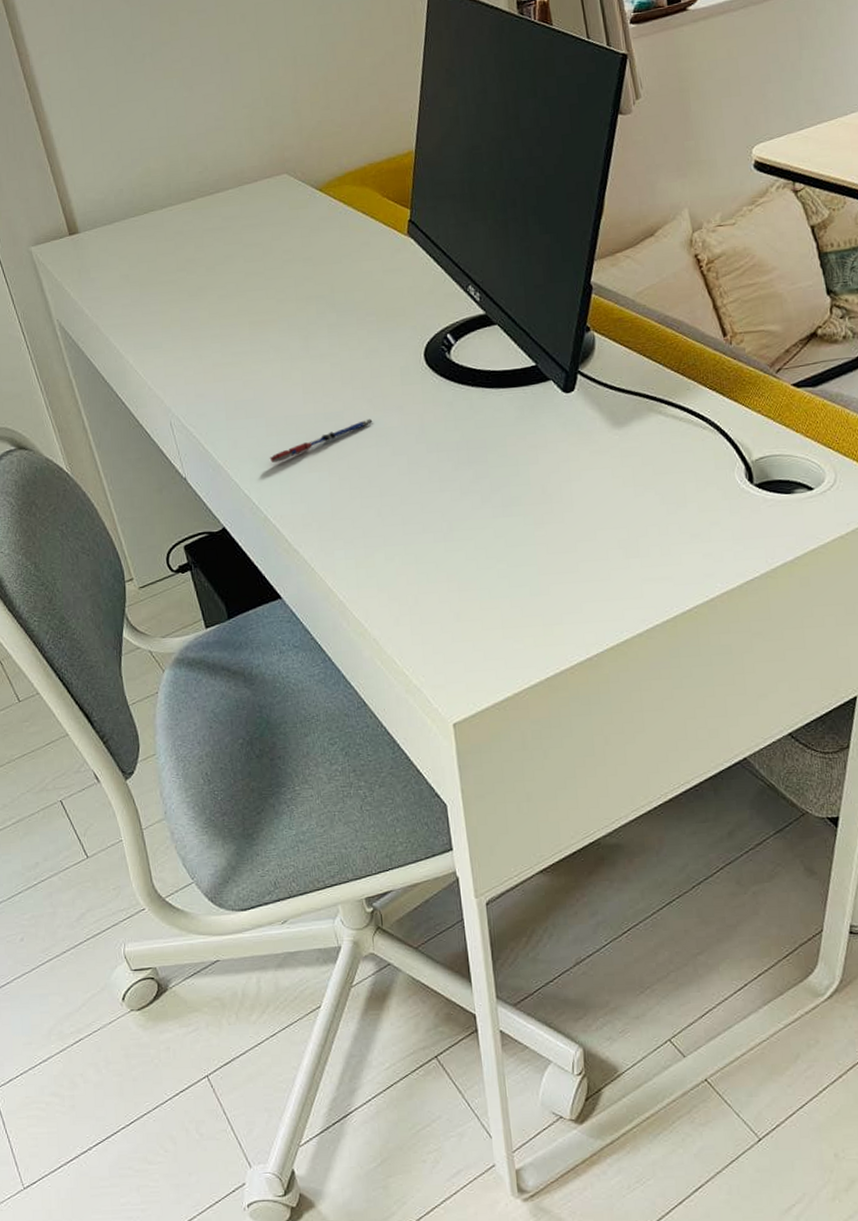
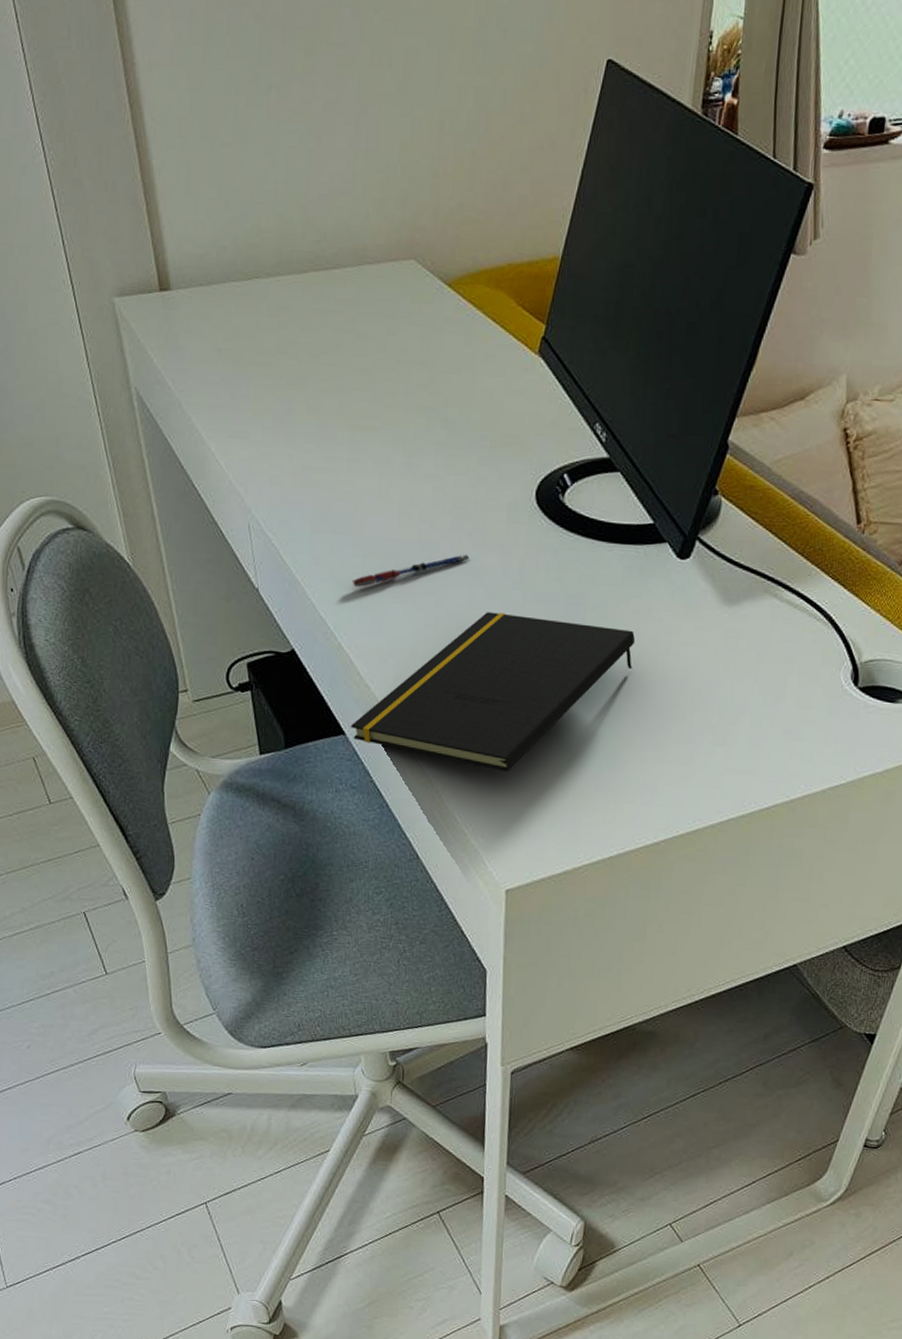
notepad: none [286,464,538,612] -> present [351,612,636,772]

